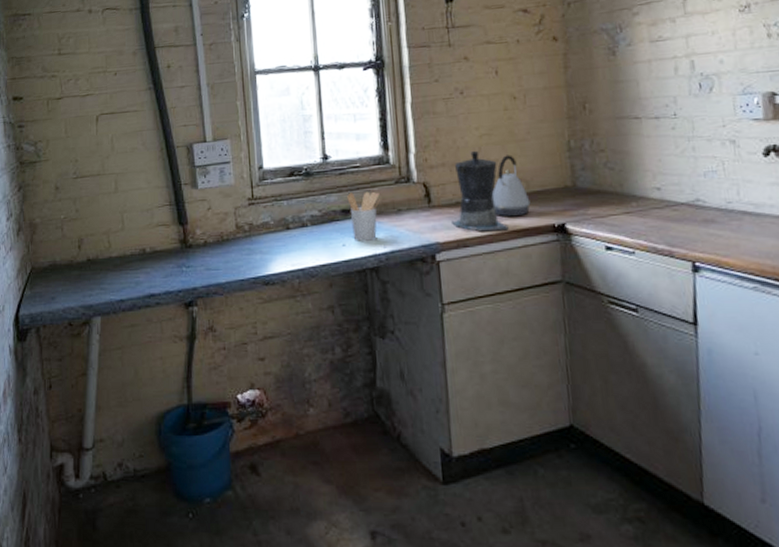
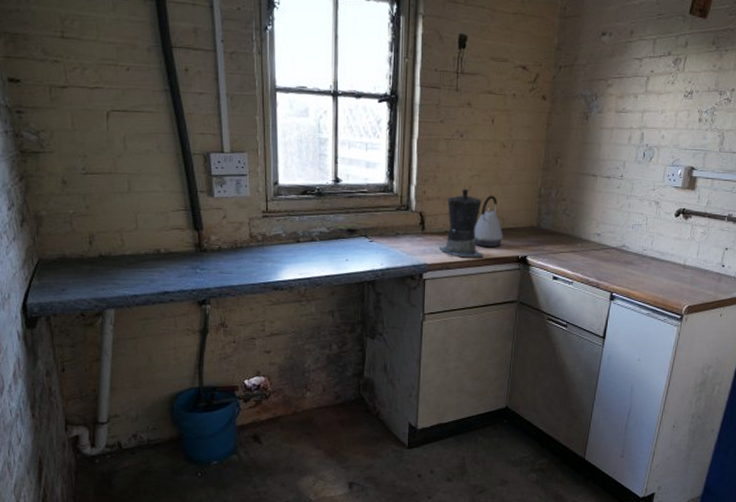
utensil holder: present [347,191,381,243] -> none [353,214,383,259]

